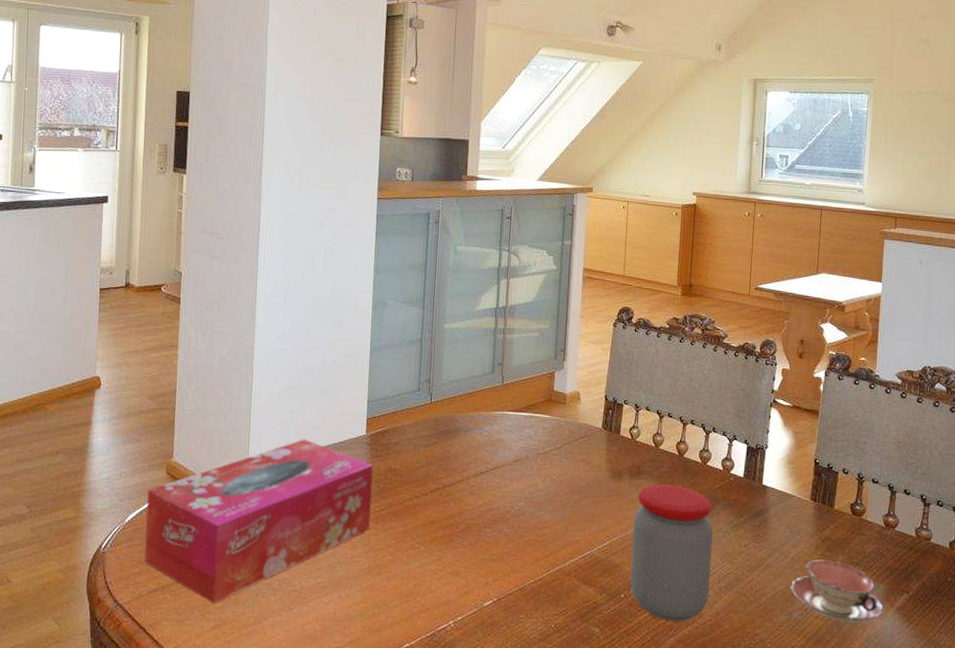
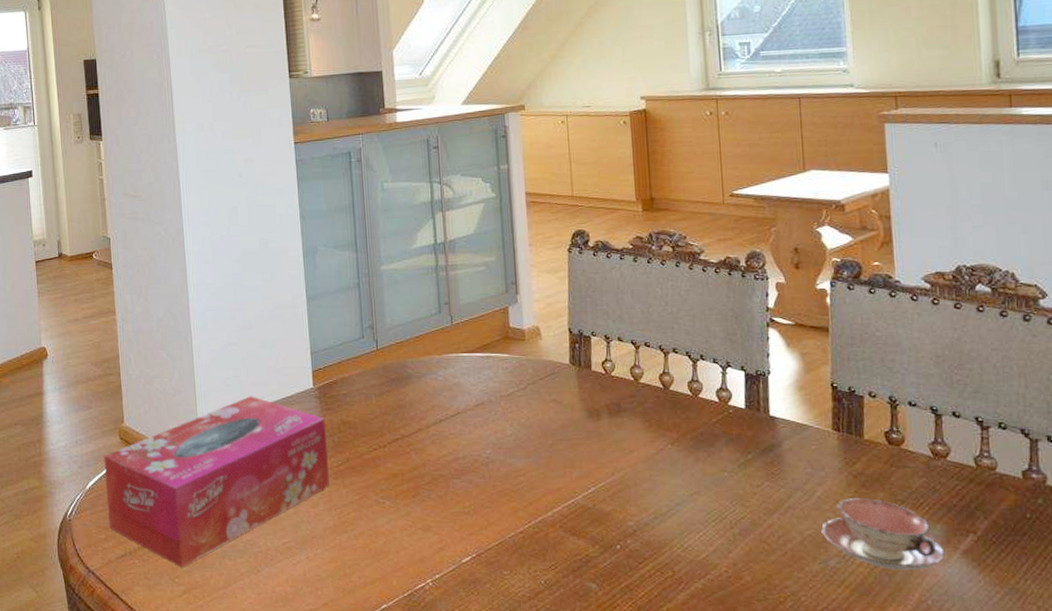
jar: present [630,484,713,622] -> none [619,421,721,574]

